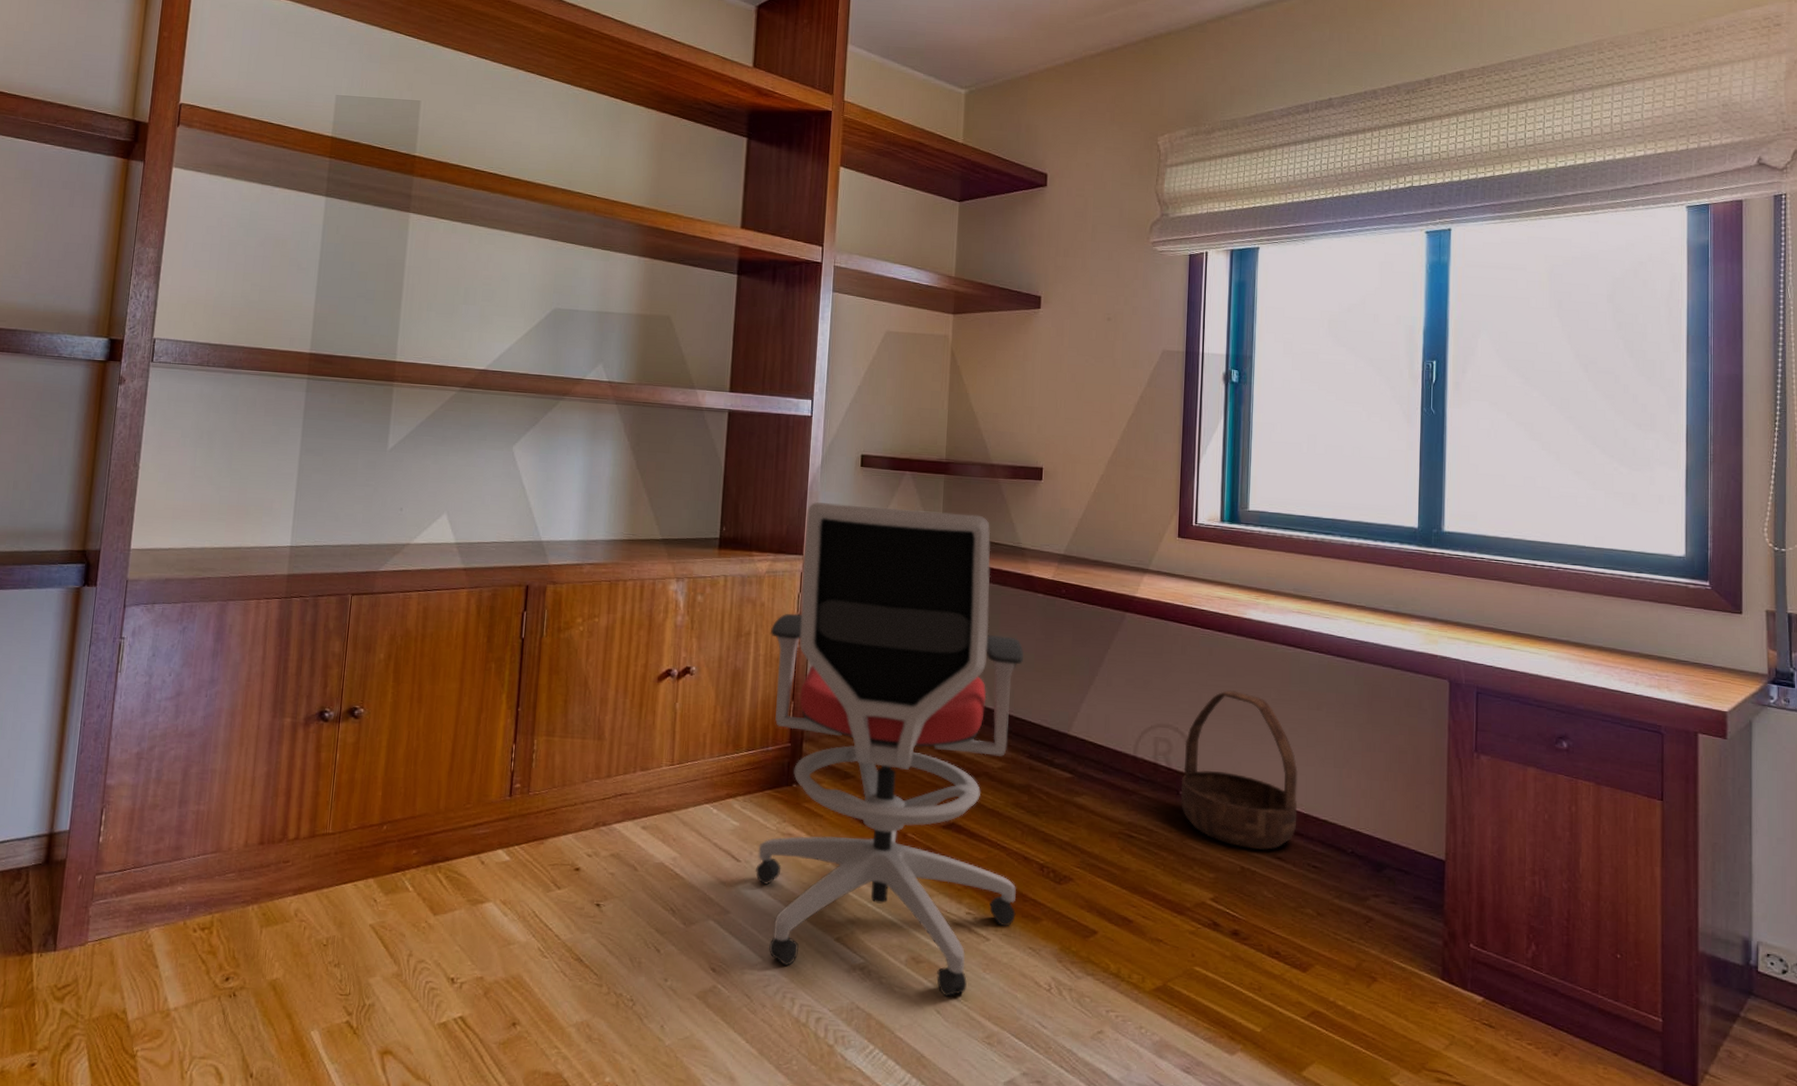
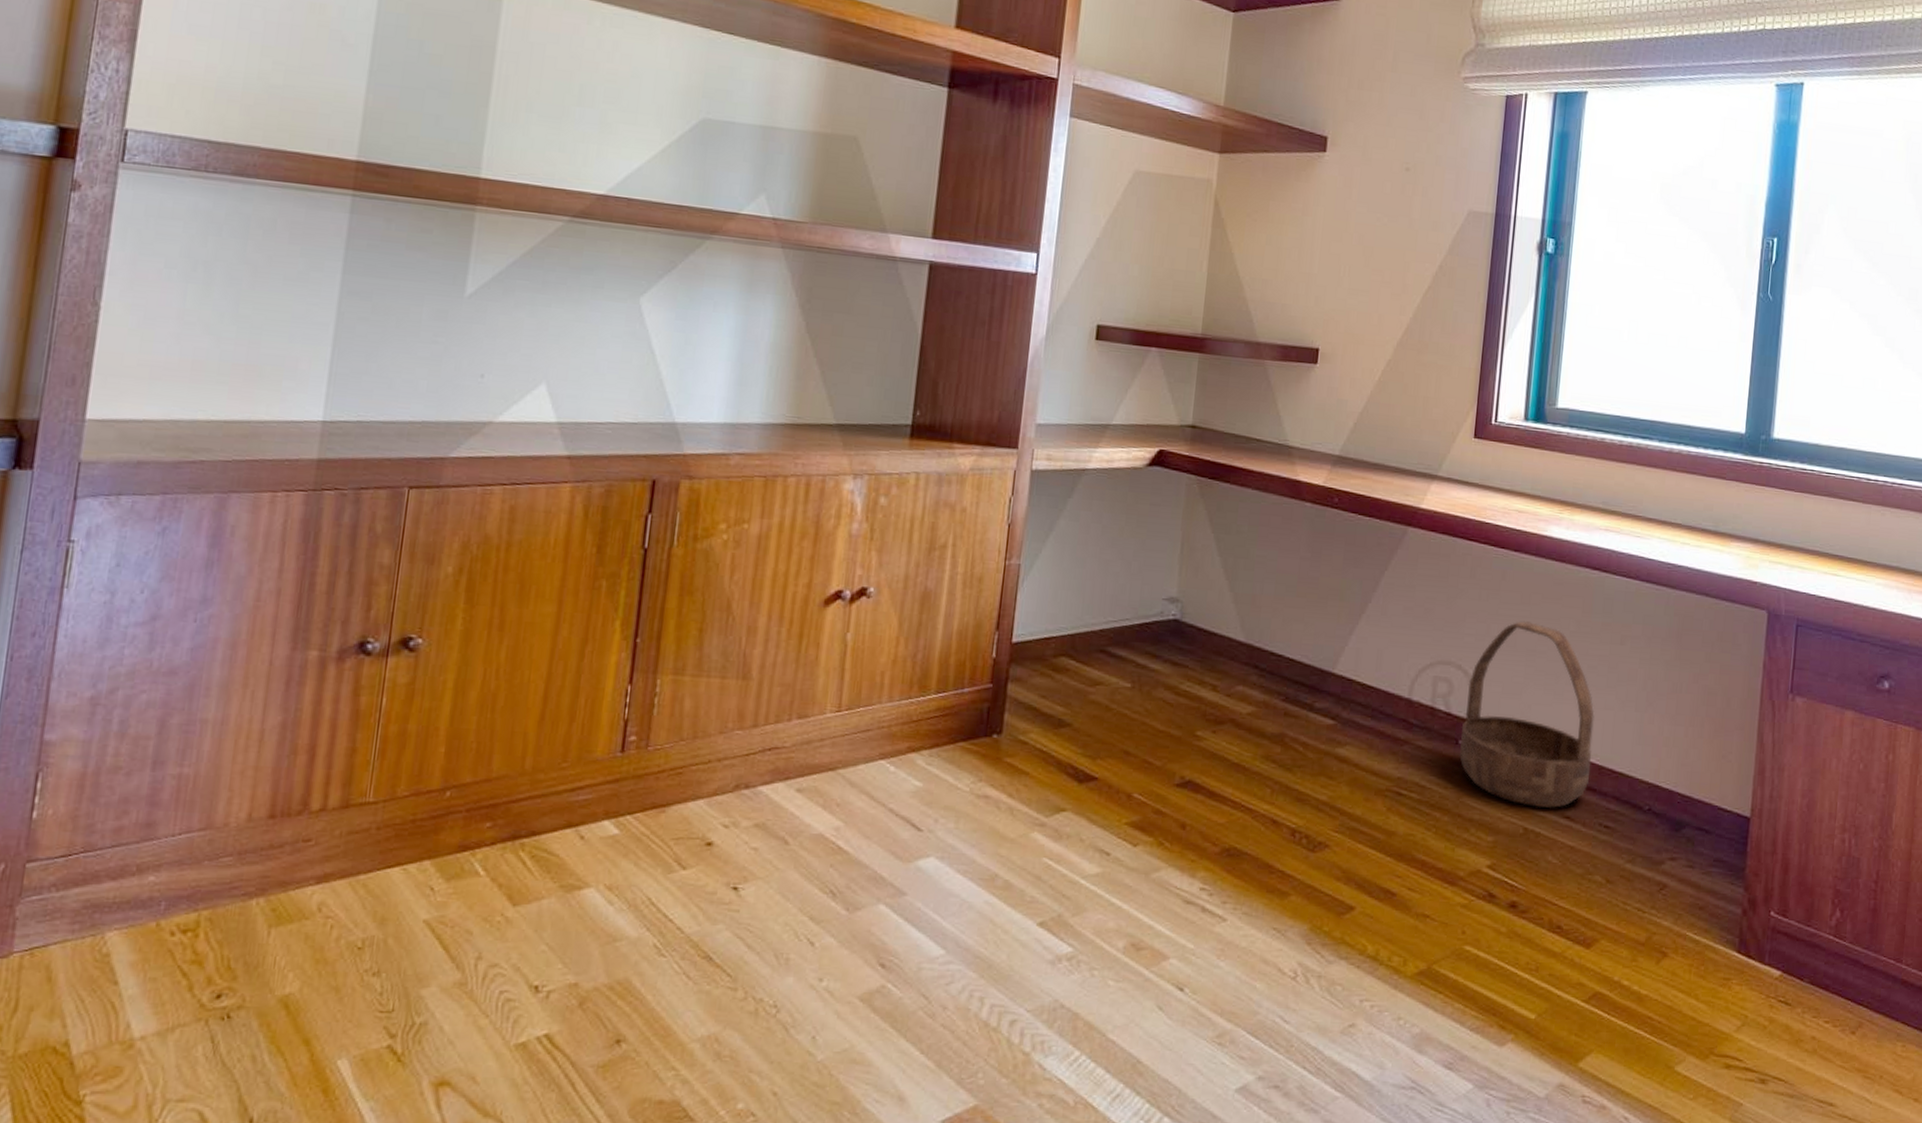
office chair: present [756,502,1024,997] -> none [941,383,1285,990]

